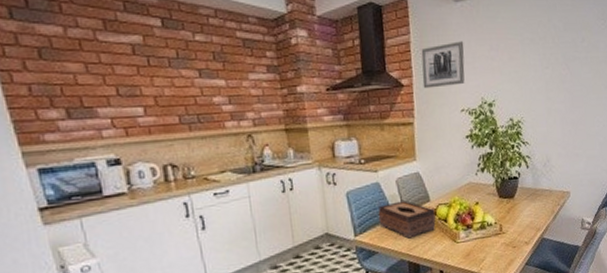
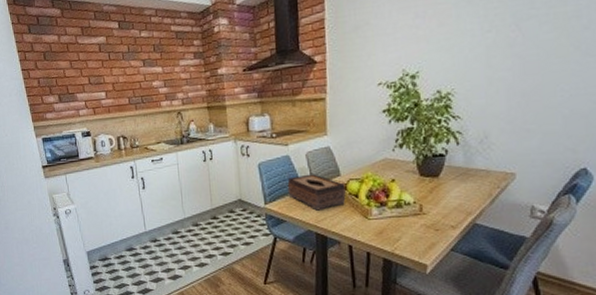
wall art: present [421,41,465,89] -> none [336,12,384,64]

